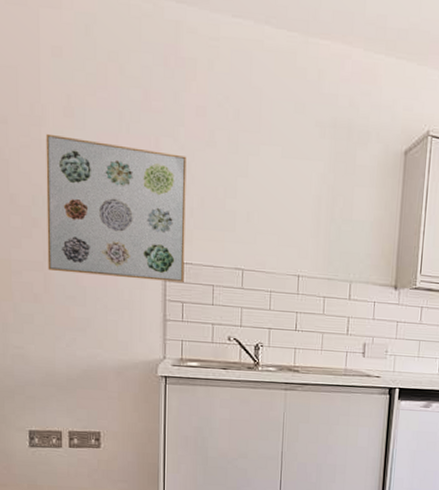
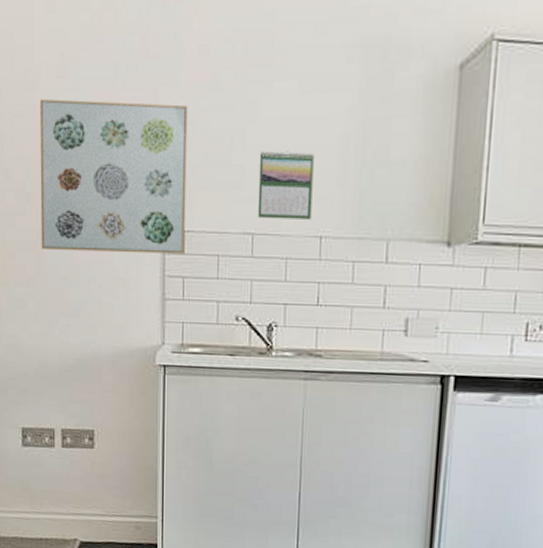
calendar: none [247,202,293,261] -> present [257,151,314,219]

